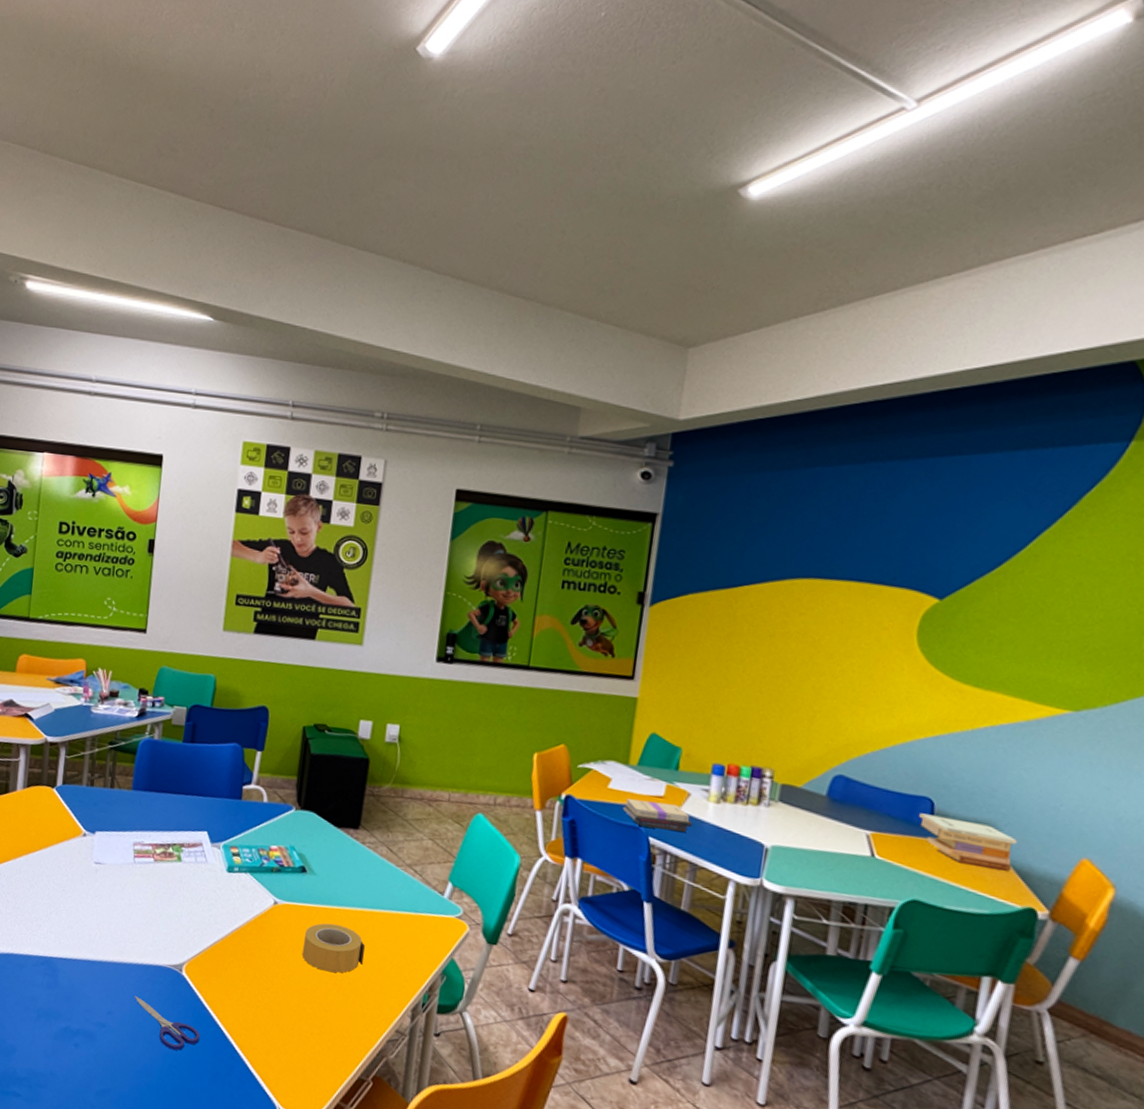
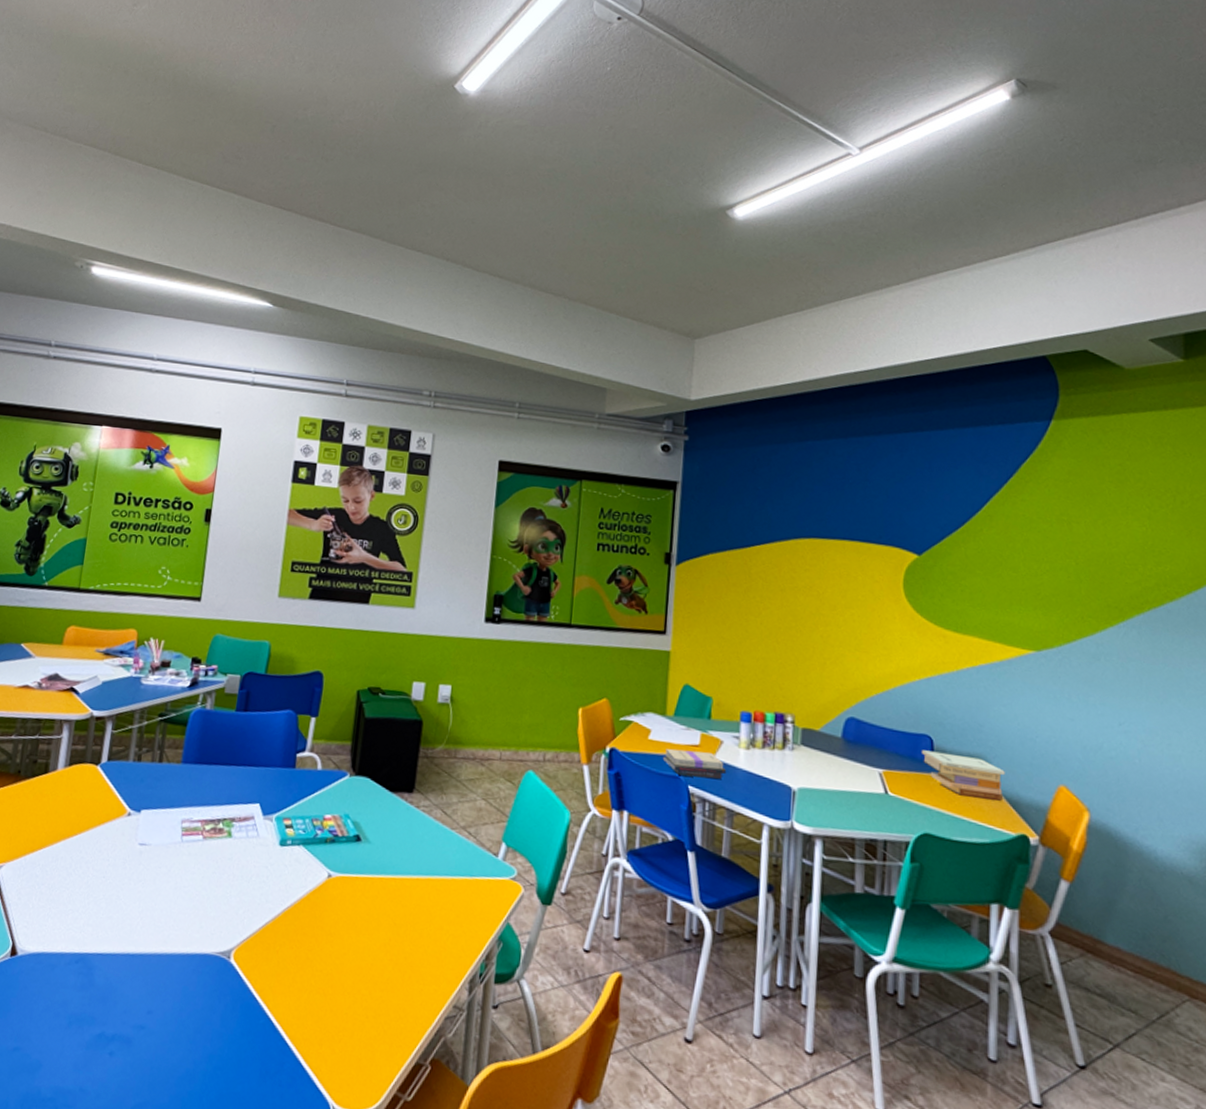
scissors: present [134,996,200,1051] -> none [177,990,249,1050]
adhesive tape: present [302,923,365,973] -> none [356,894,421,948]

